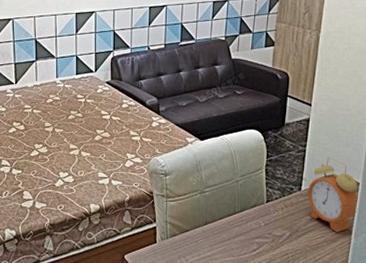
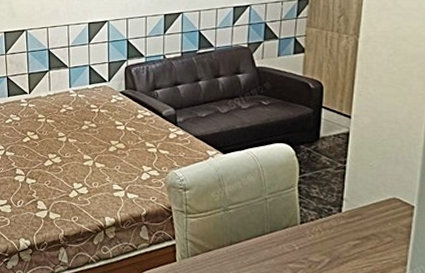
alarm clock: present [308,157,358,232] -> none [350,175,413,262]

